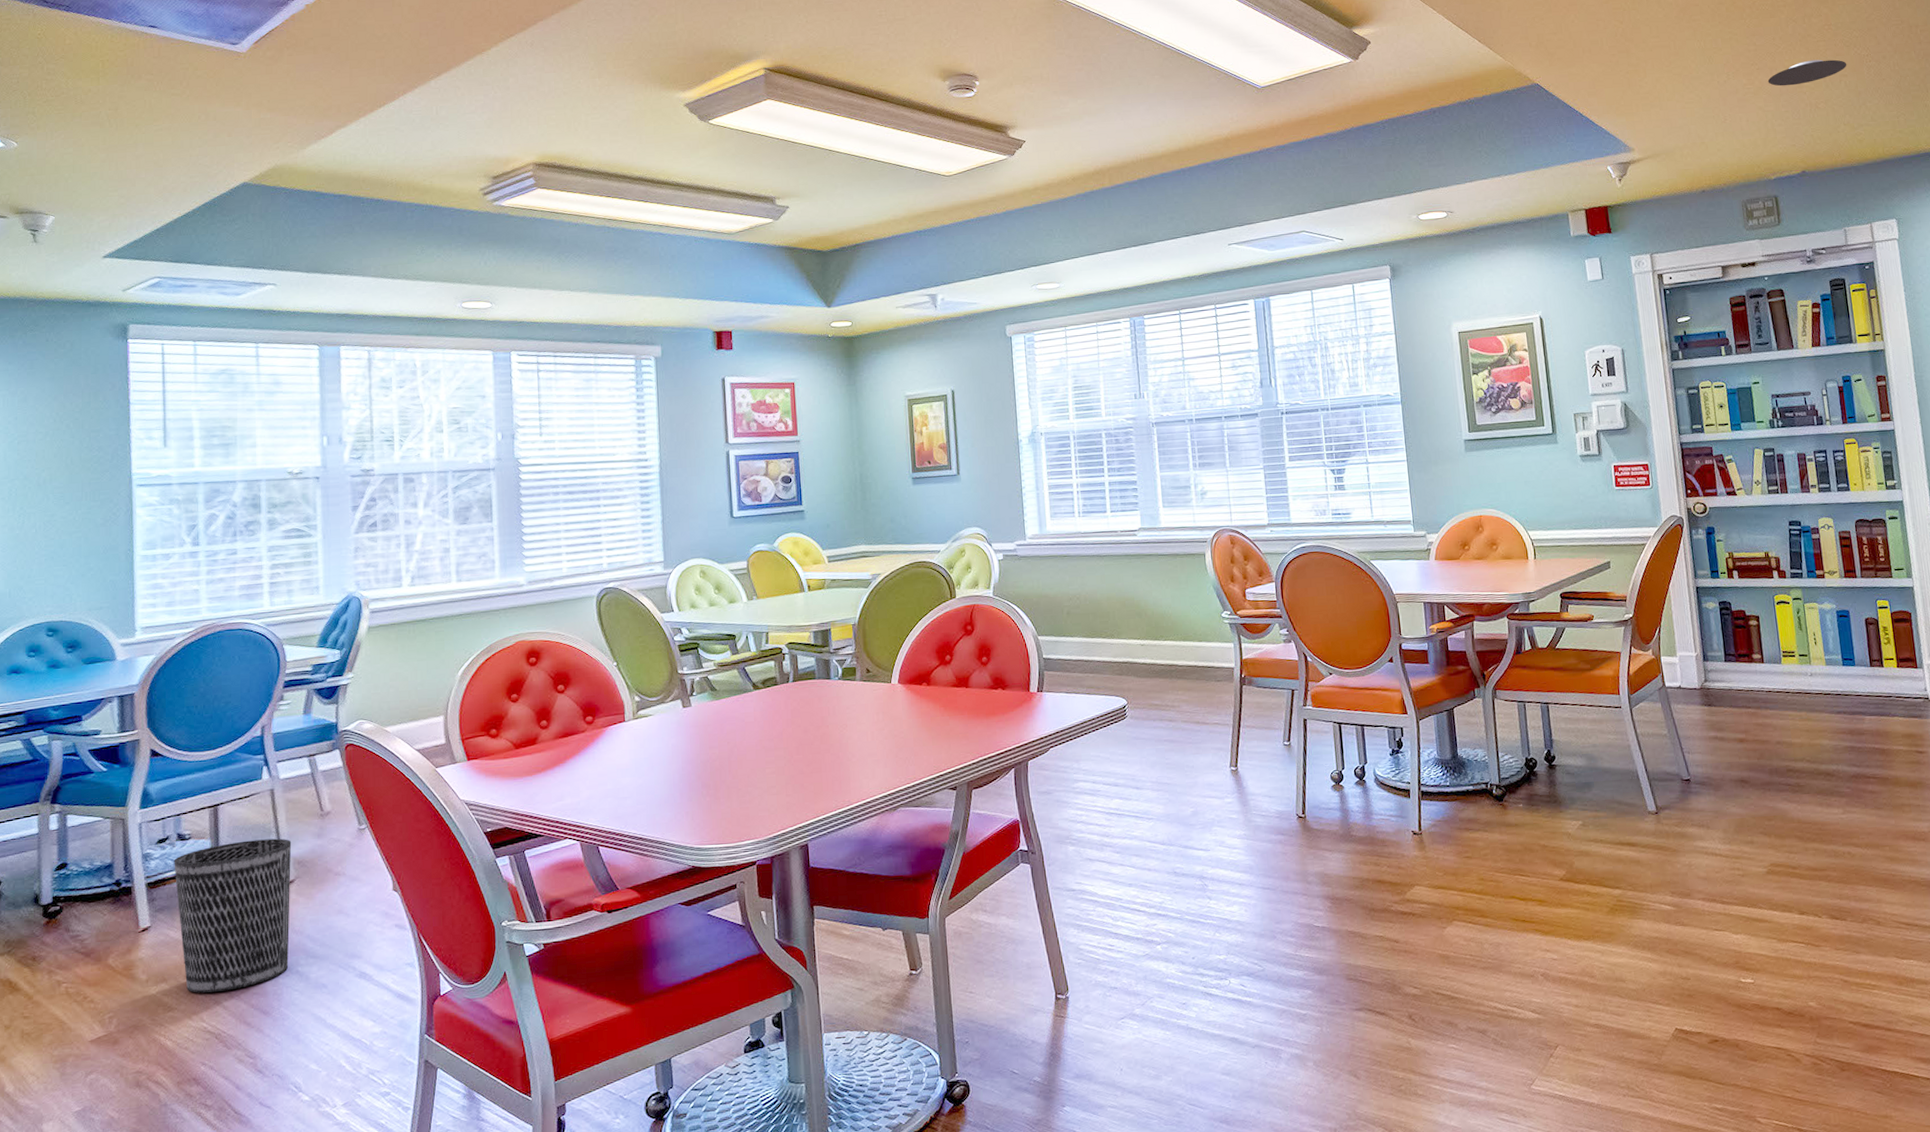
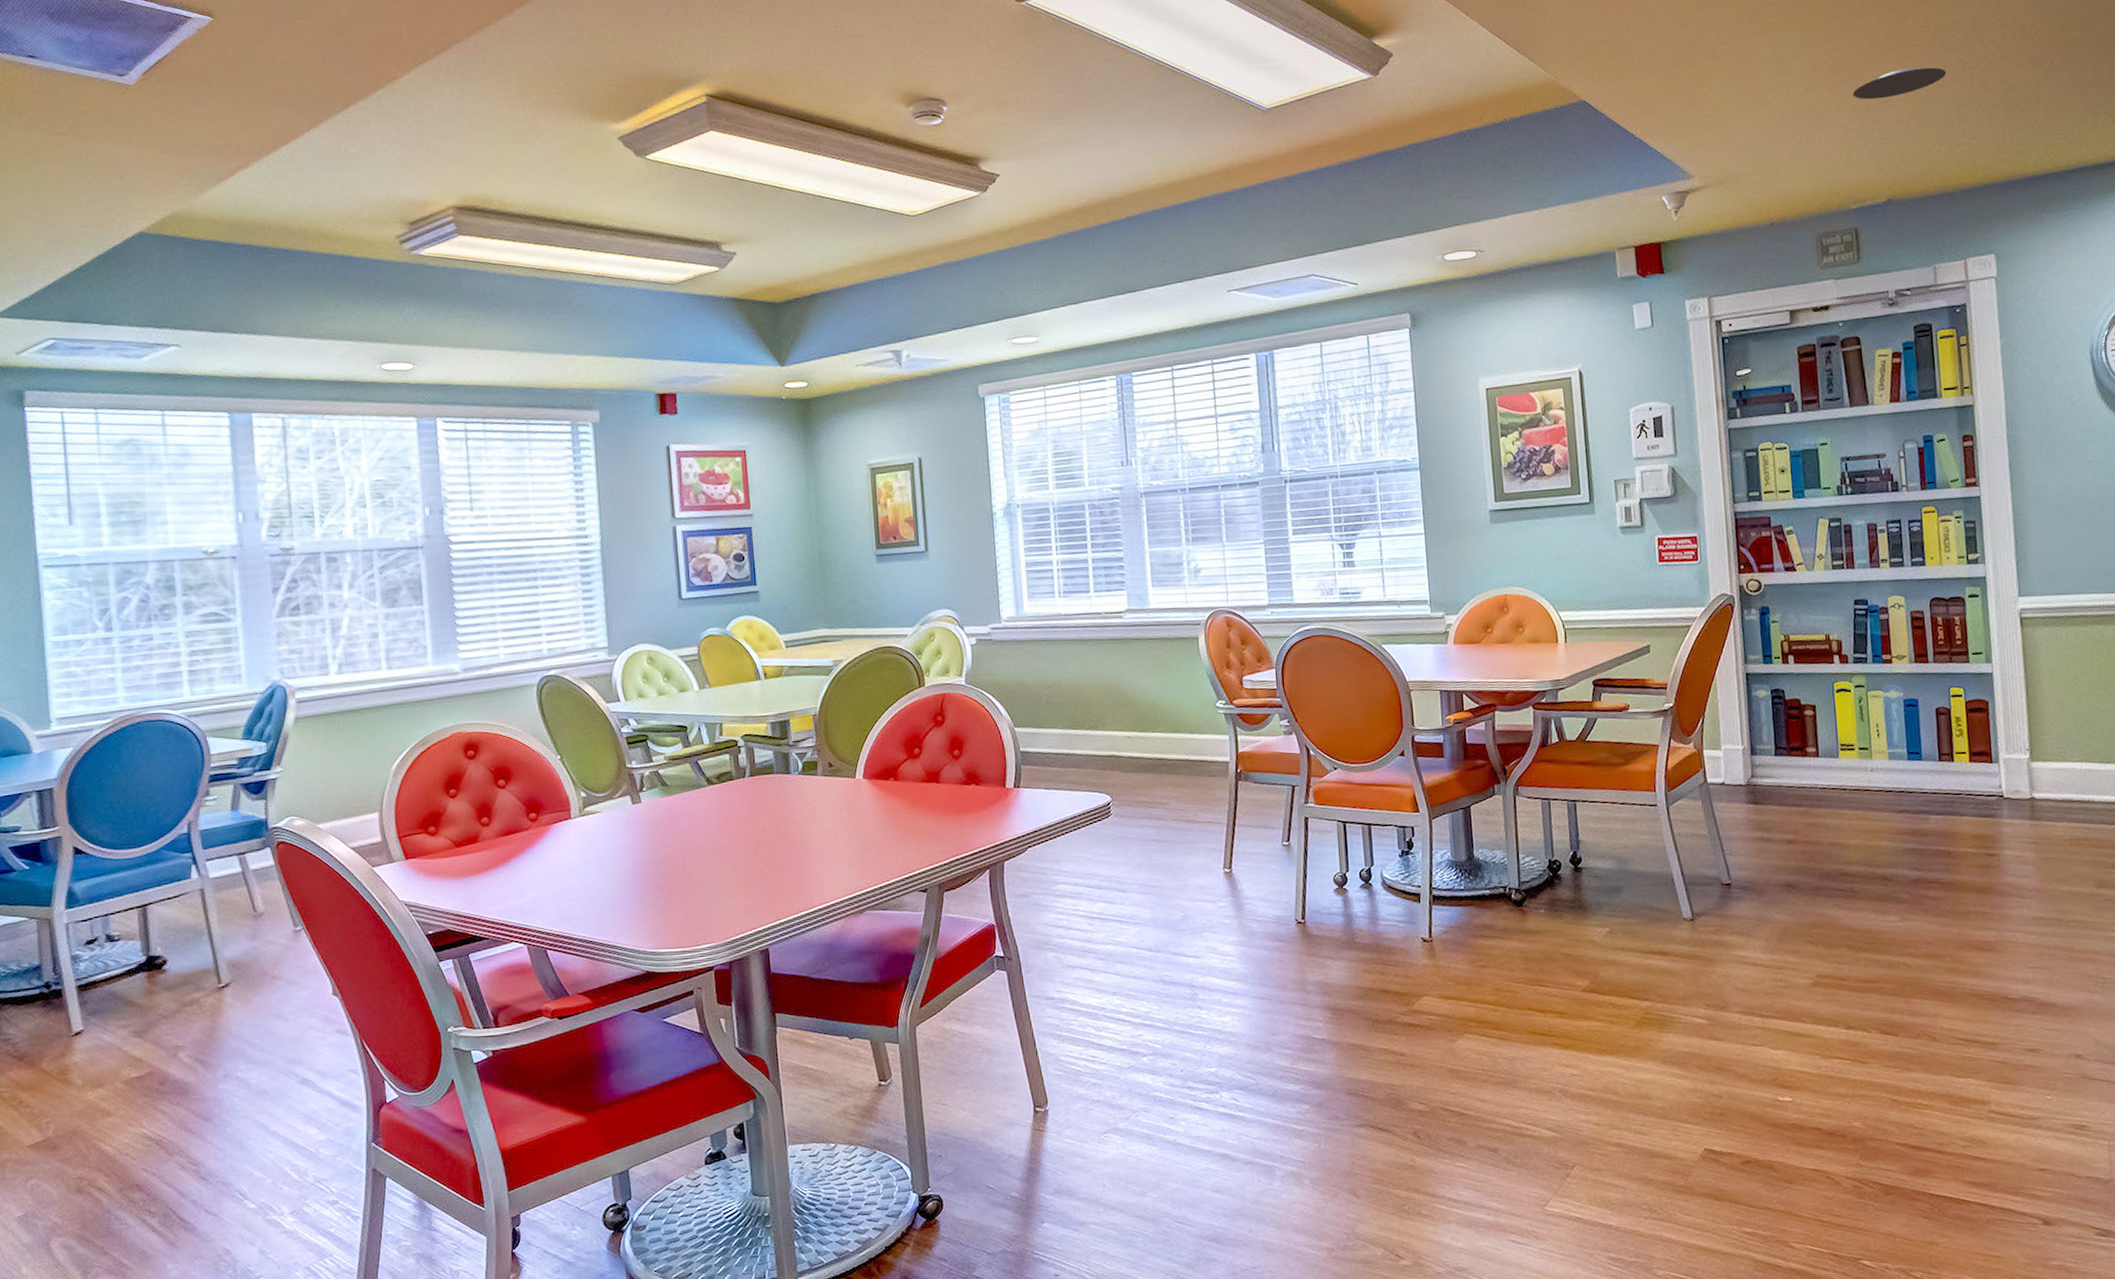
wastebasket: present [174,838,292,993] -> none [104,940,228,1099]

